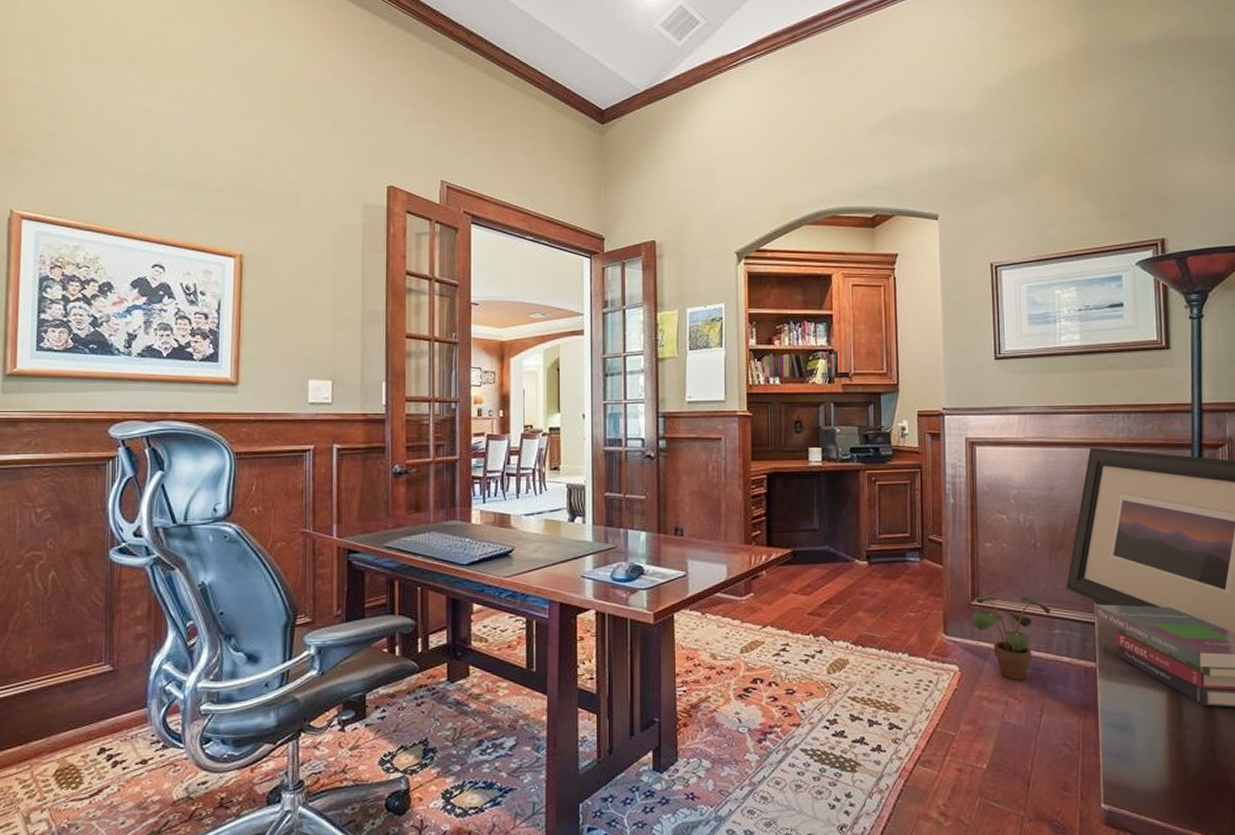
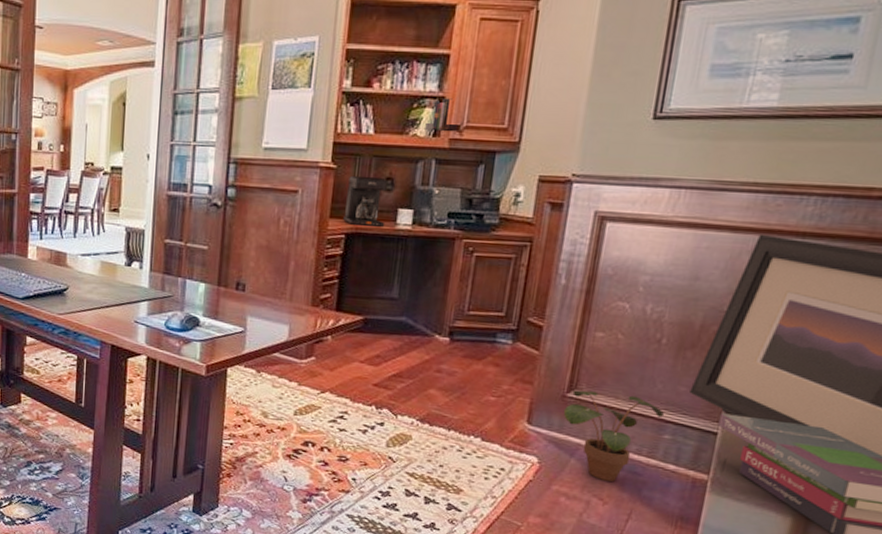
books: present [762,353,807,378] -> none [353,98,409,129]
coffee maker: none [763,421,800,466] -> present [343,175,387,228]

